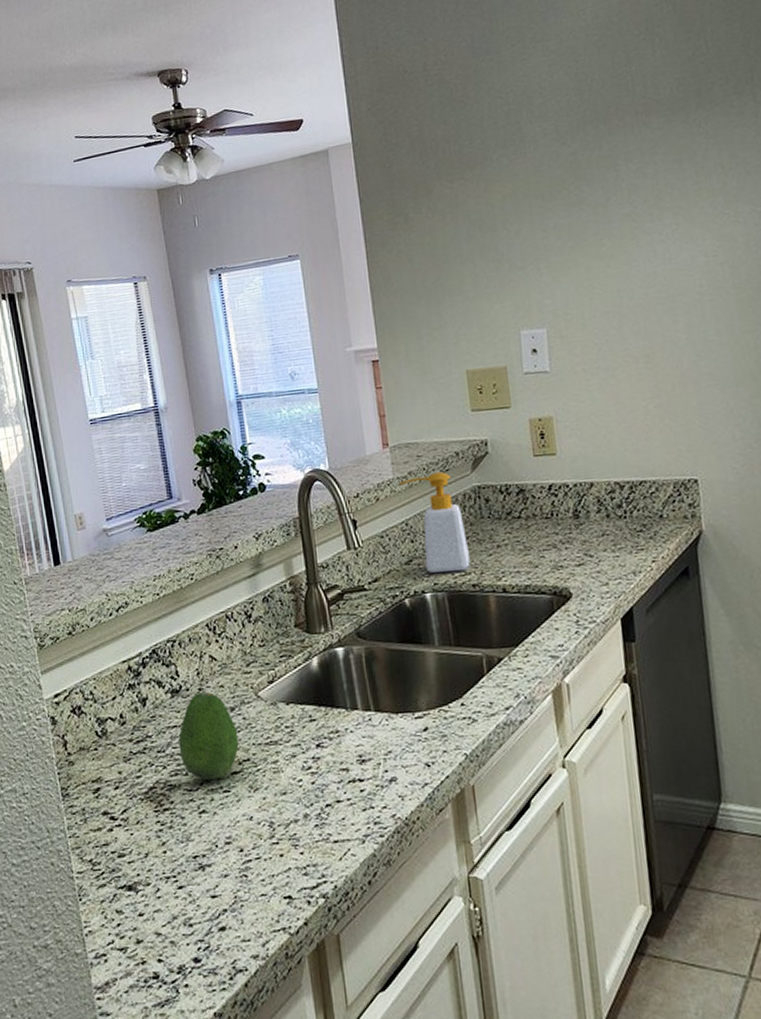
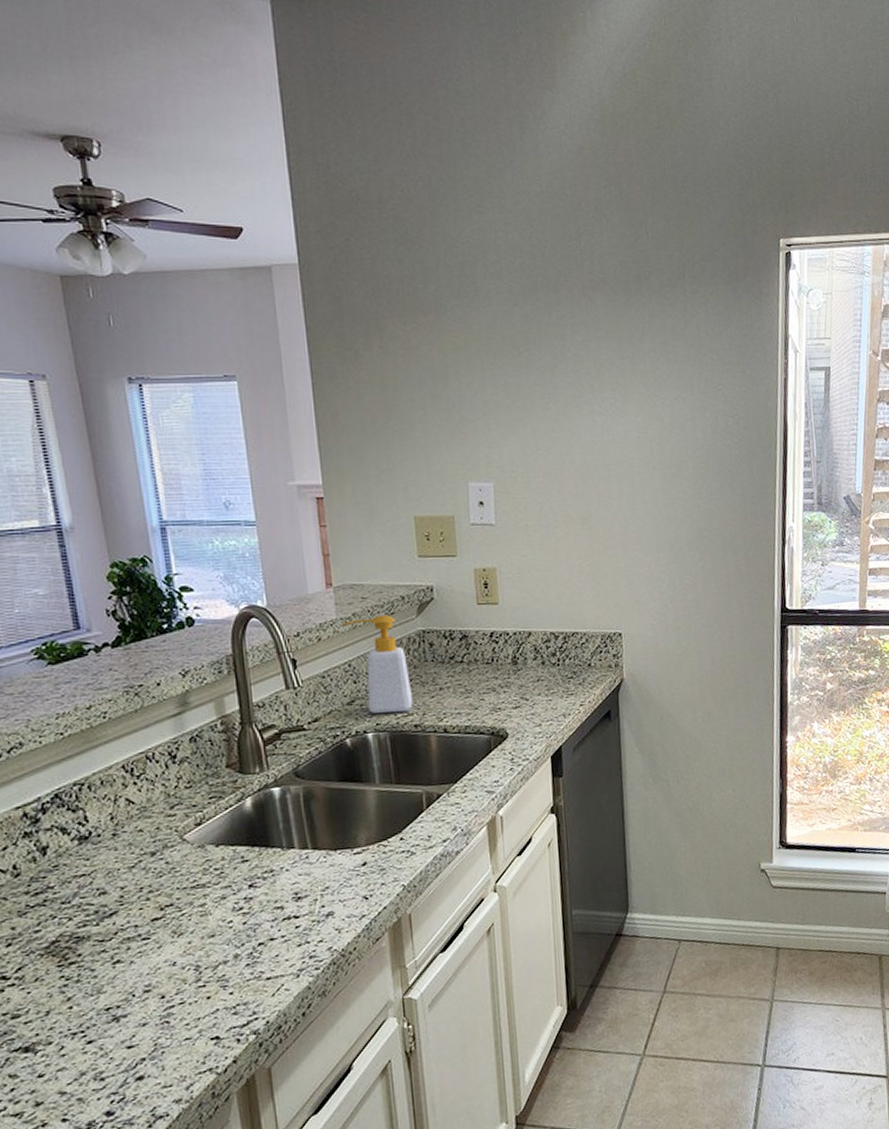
fruit: present [178,692,239,781] -> none [87,837,161,930]

